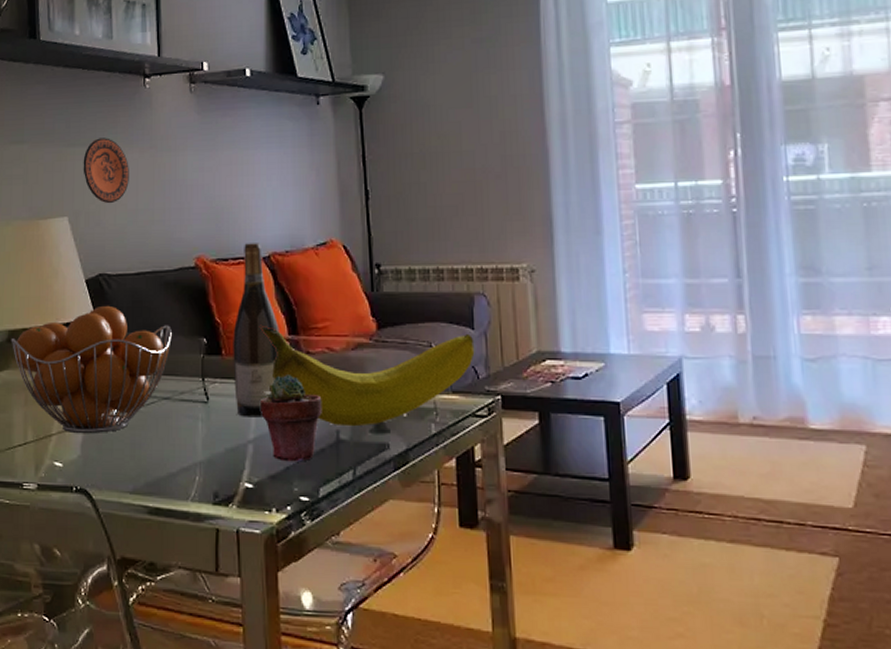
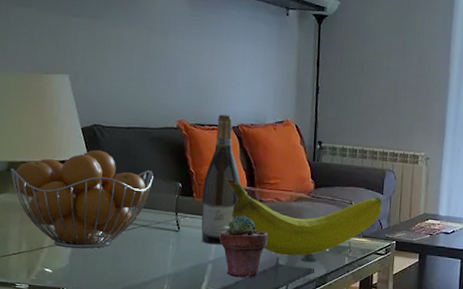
decorative plate: present [83,137,129,204] -> none [85,13,127,69]

